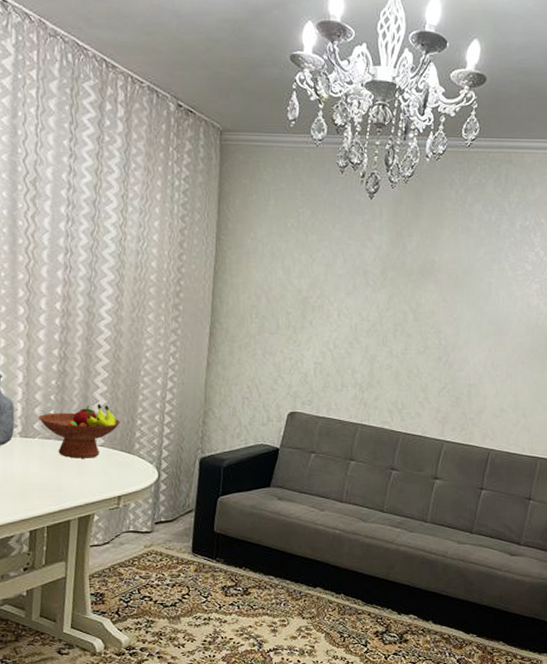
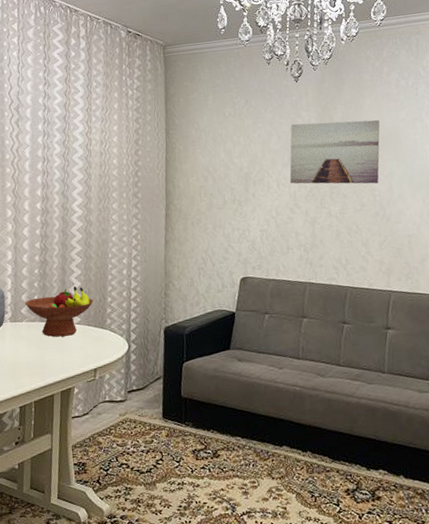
wall art: none [352,247,456,325] -> present [289,120,380,184]

